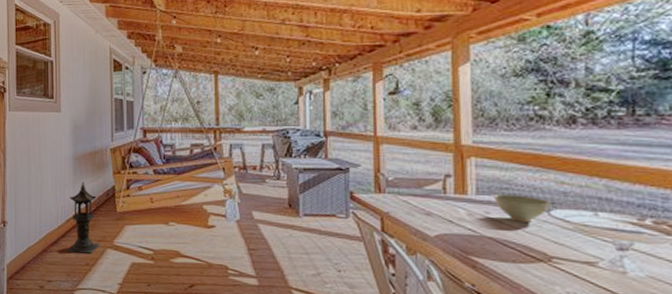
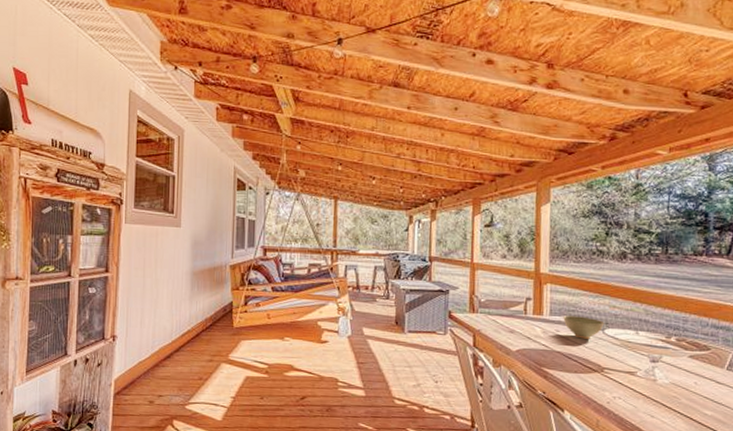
lantern: present [66,182,101,254] -> none [179,297,216,368]

